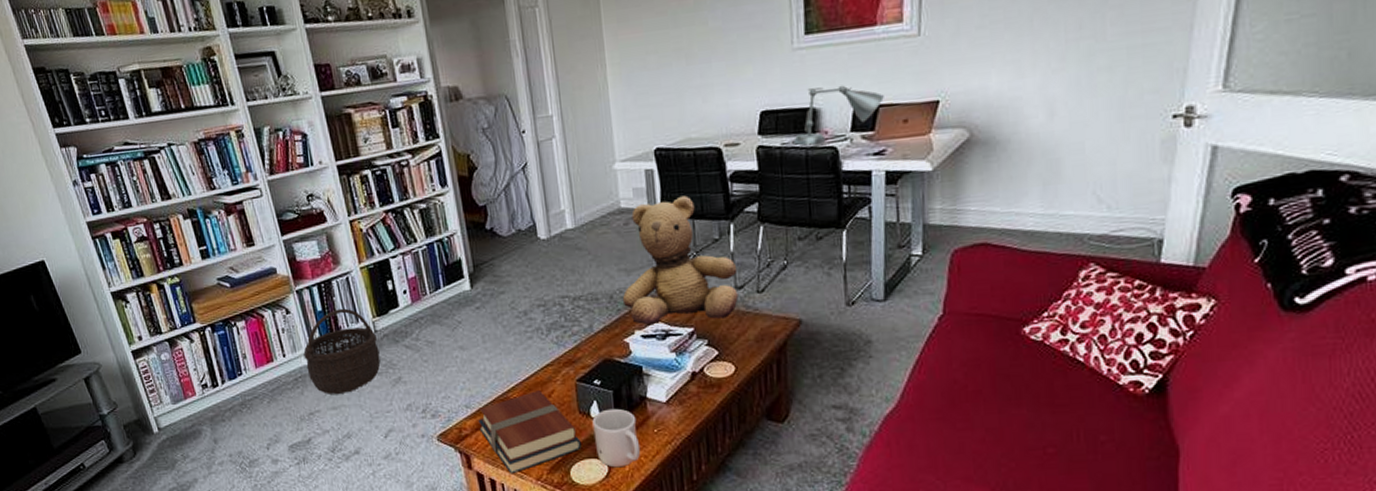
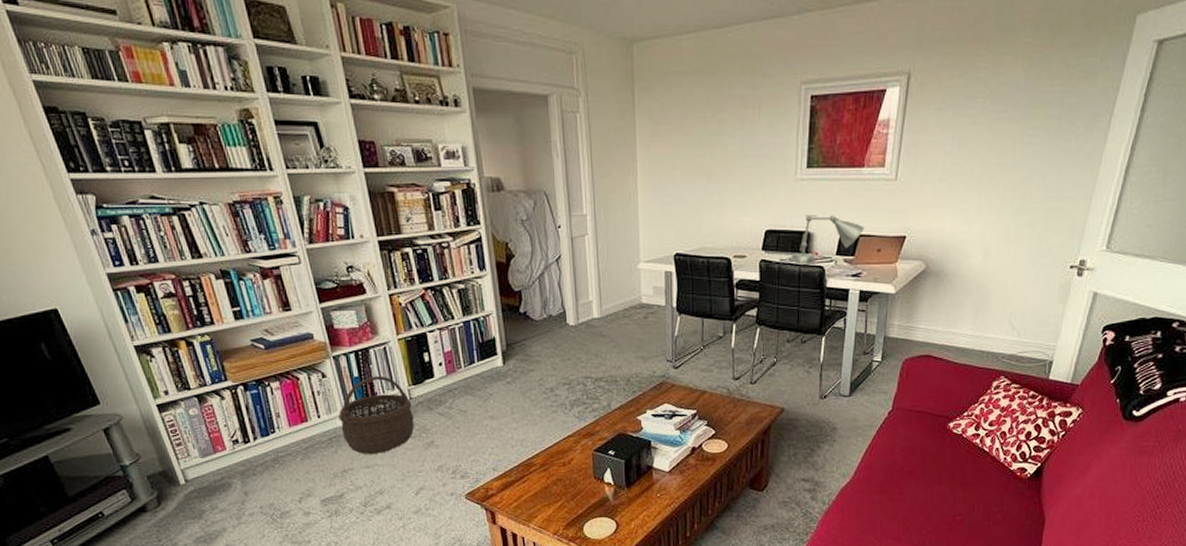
books: present [478,390,581,474] -> none [504,458,594,529]
mug: present [592,408,641,468] -> none [605,475,645,525]
teddy bear: present [622,195,738,325] -> none [638,297,736,405]

